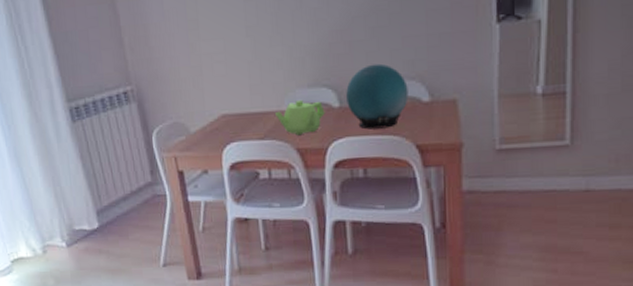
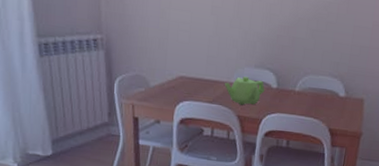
decorative orb: present [346,63,409,130] -> none [283,59,331,112]

